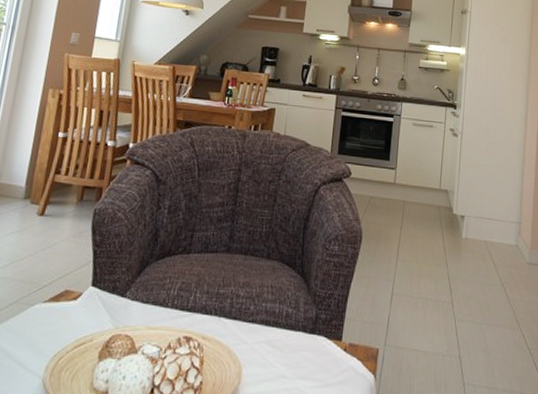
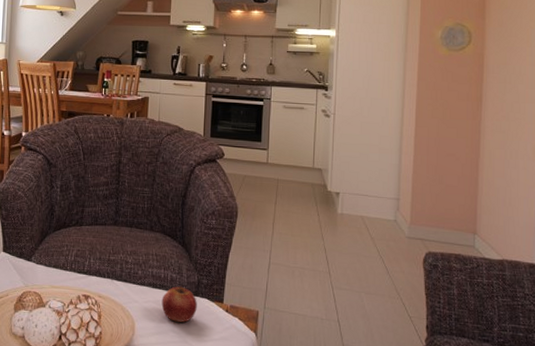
apple: none [273,322,314,366] -> present [161,285,197,322]

